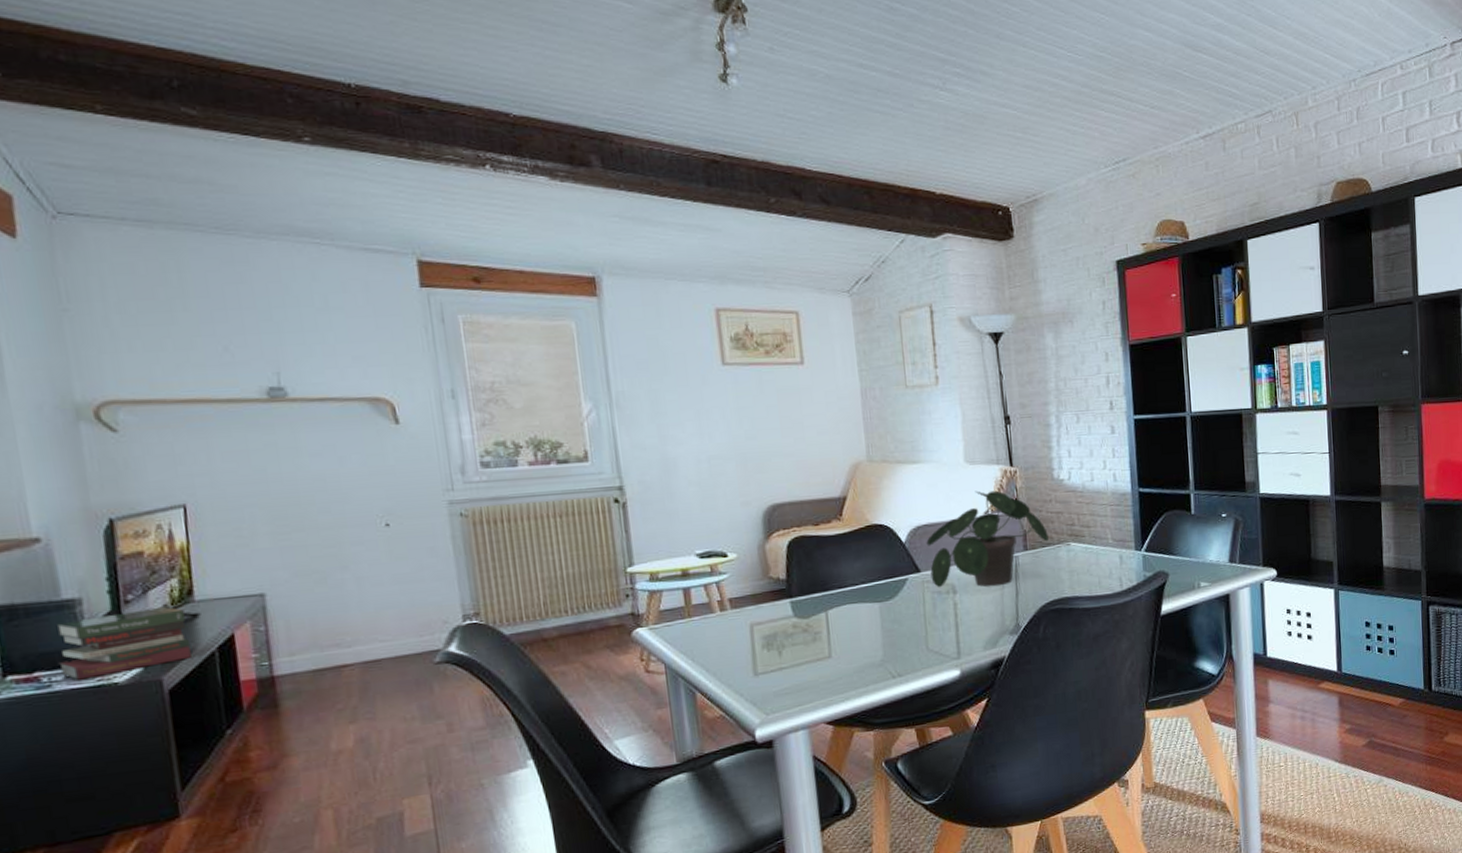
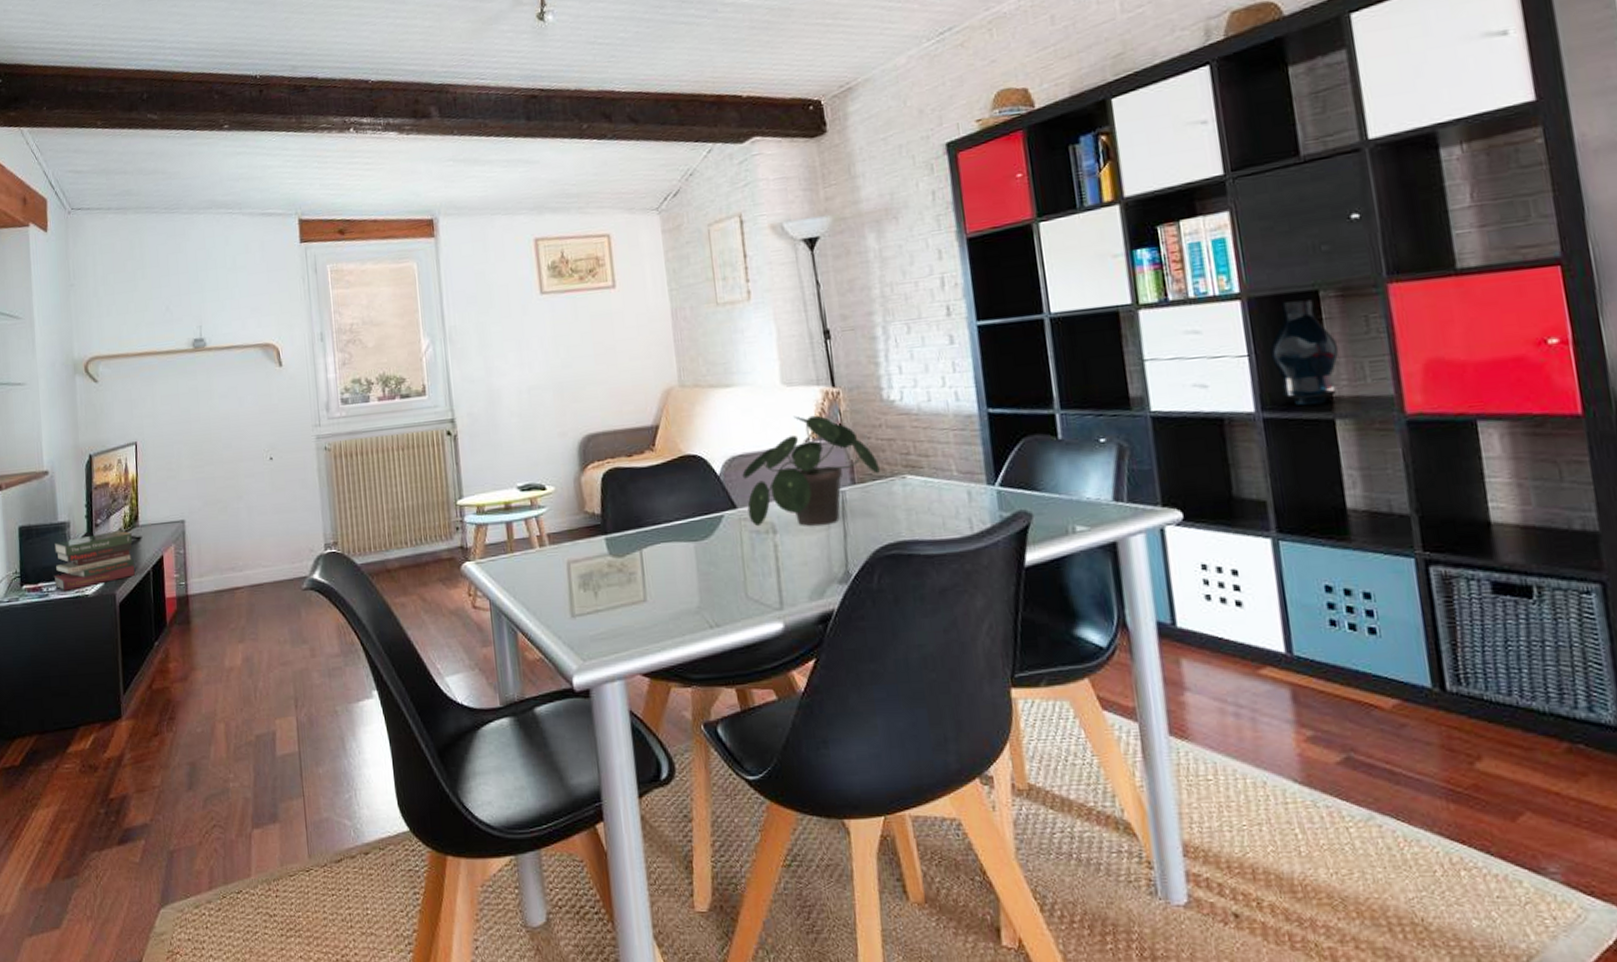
vase: none [1343,411,1388,492] -> present [1269,298,1339,407]

